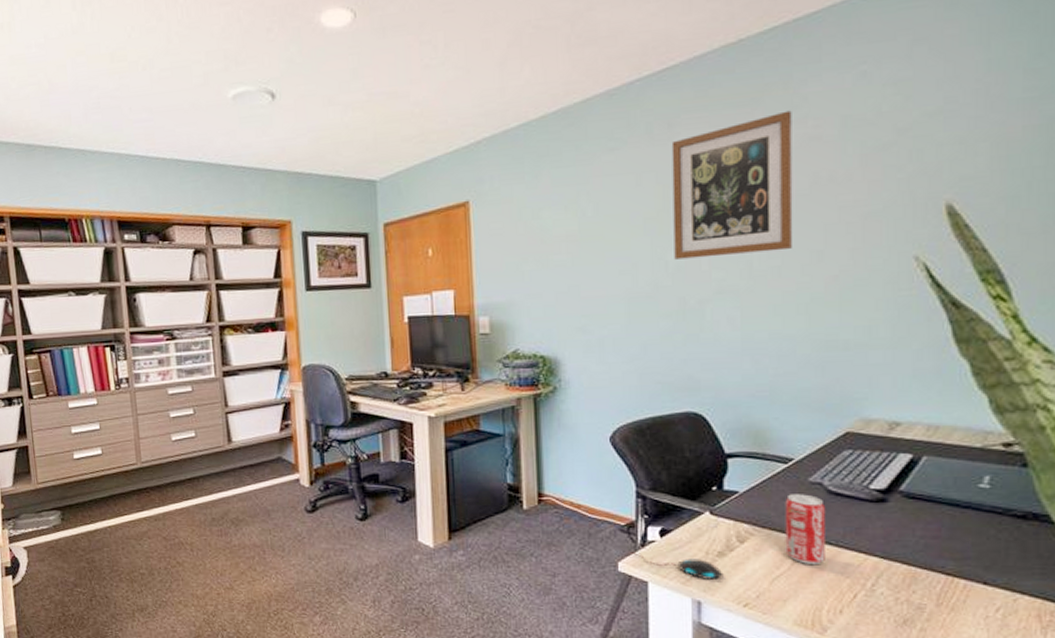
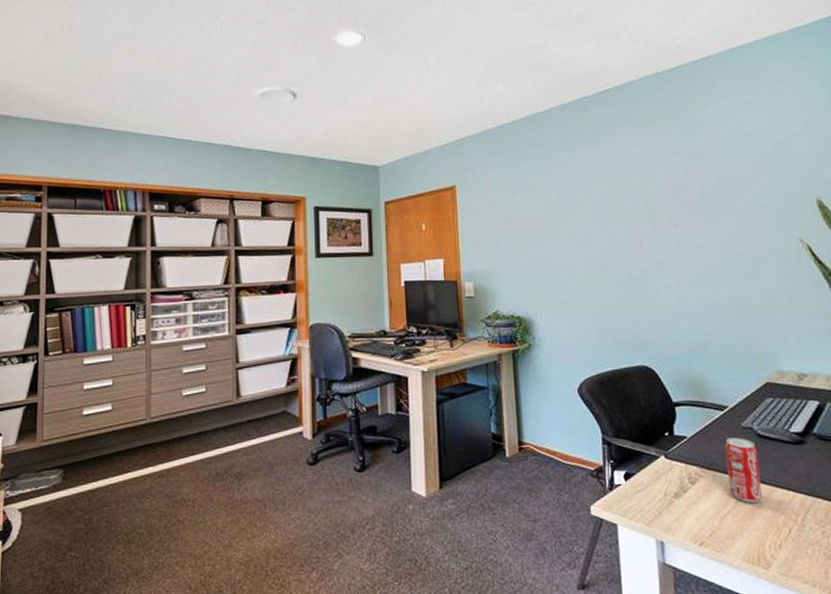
mouse: present [629,552,723,579] -> none [599,496,681,520]
wall art: present [671,110,793,260] -> none [612,126,710,237]

